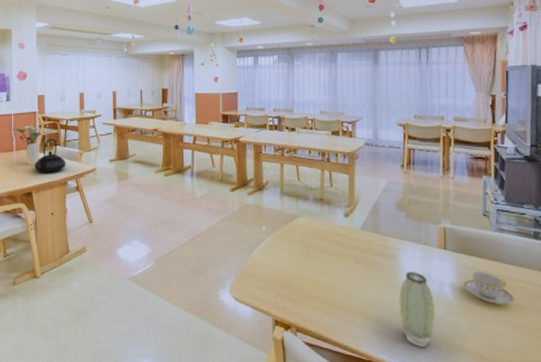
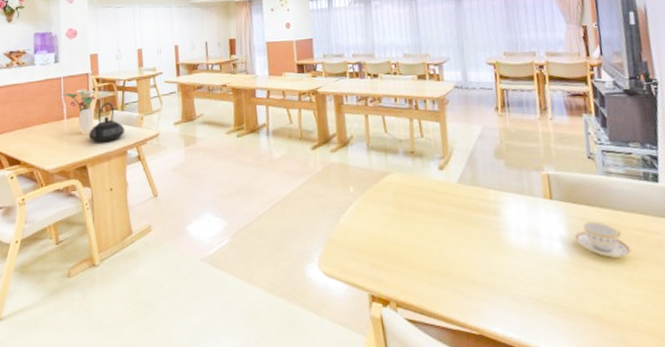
vase: present [398,272,435,347] -> none [506,227,549,314]

